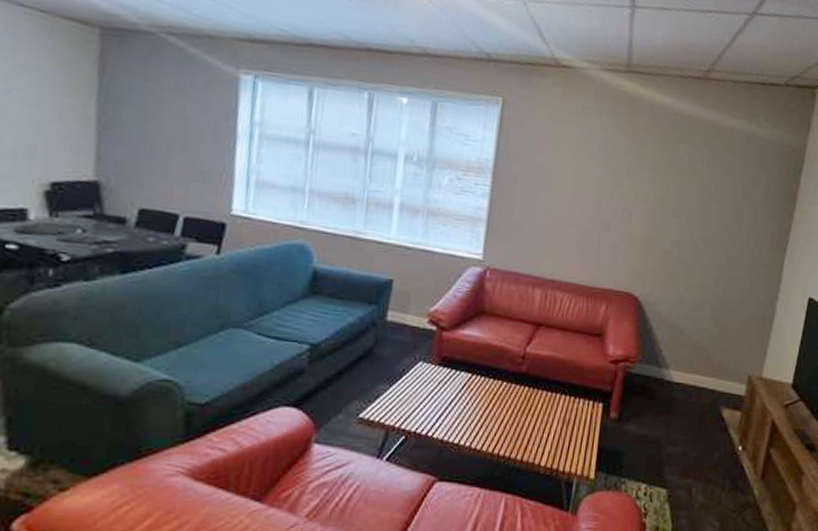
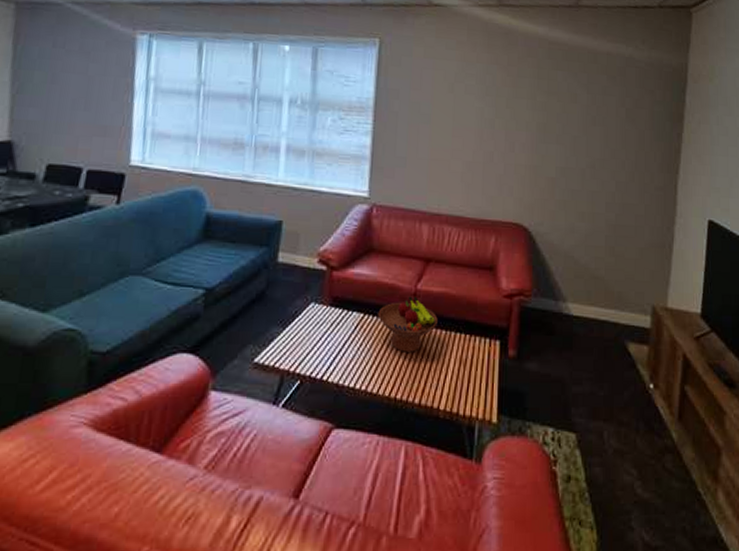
fruit bowl: none [485,358,545,412] -> present [378,296,438,352]

